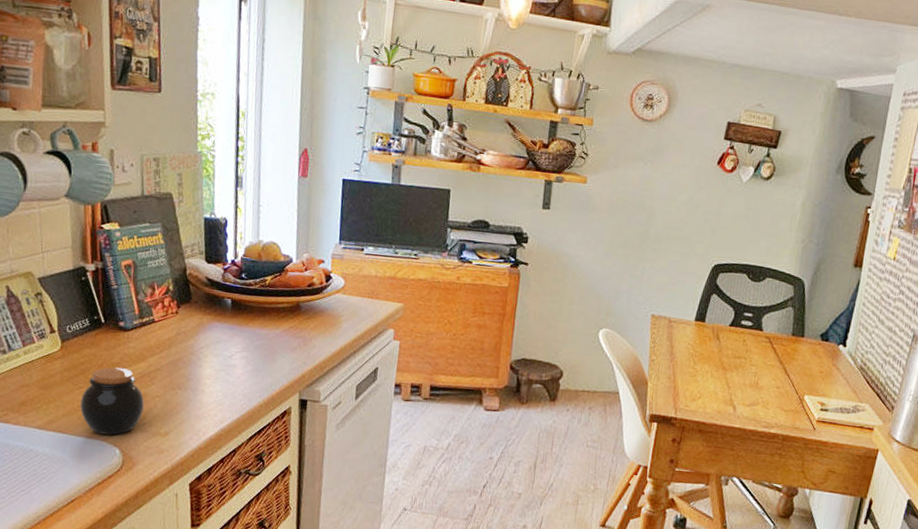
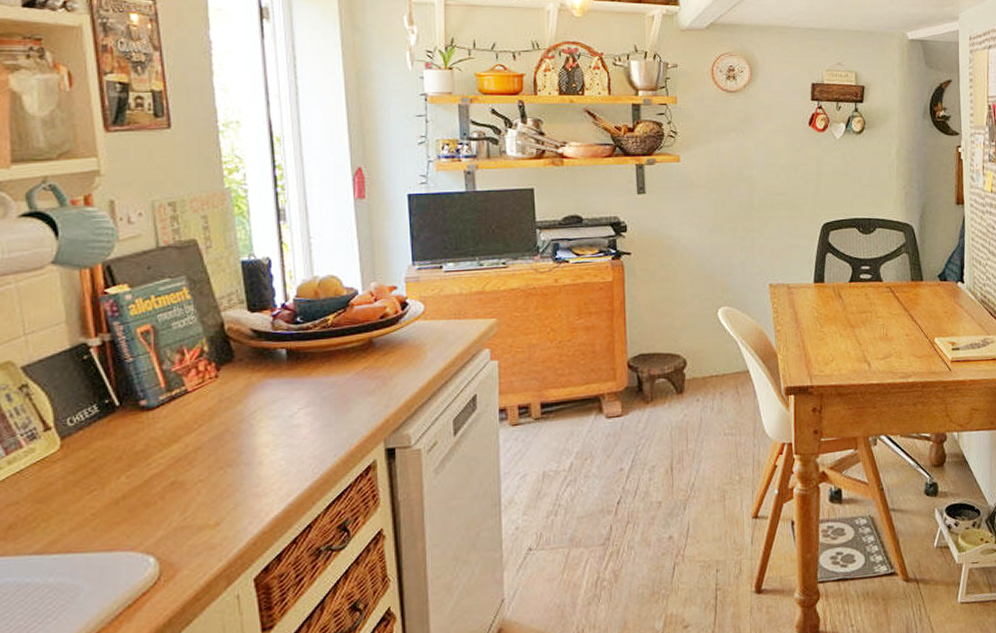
jar: present [80,367,144,435] -> none [94,455,183,544]

